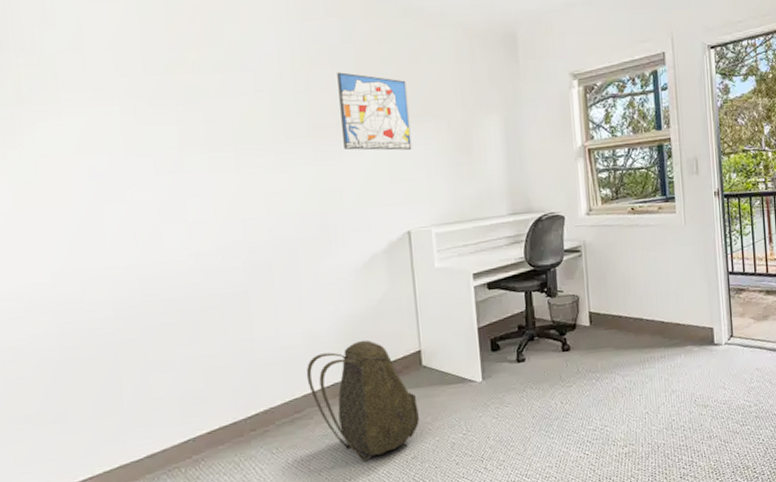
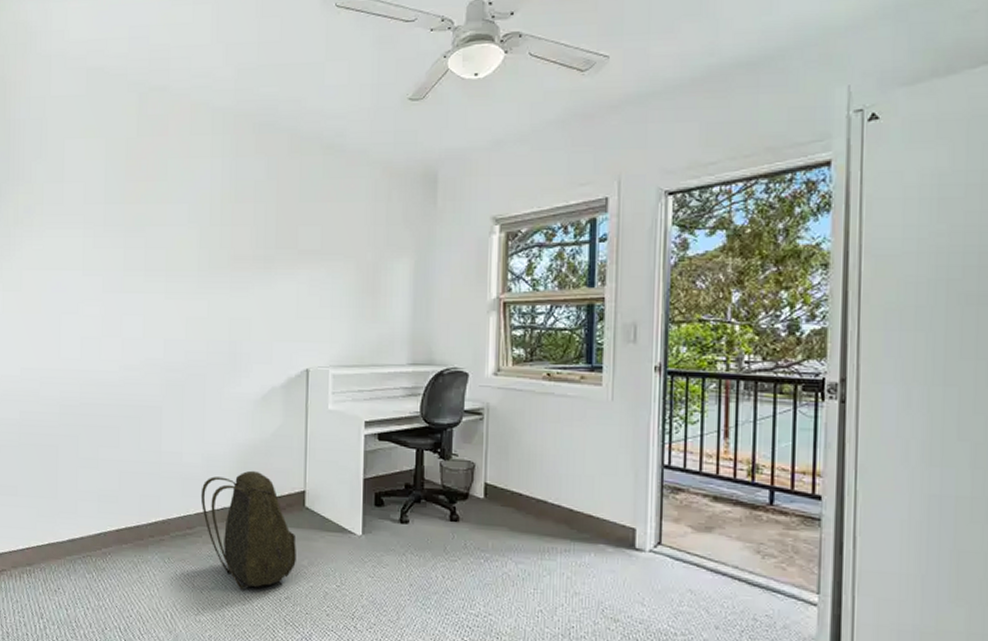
wall art: present [337,72,412,151] -> none [258,207,321,287]

